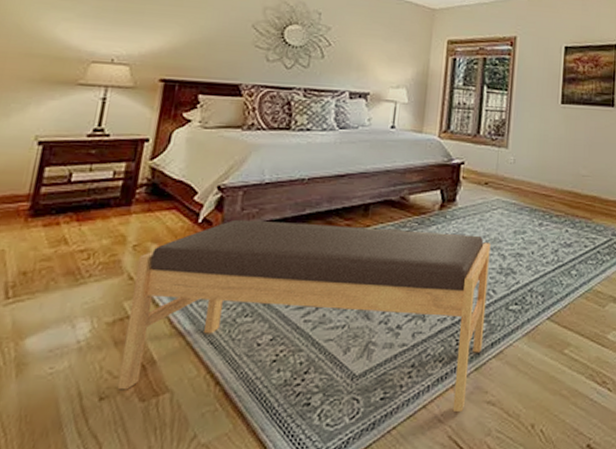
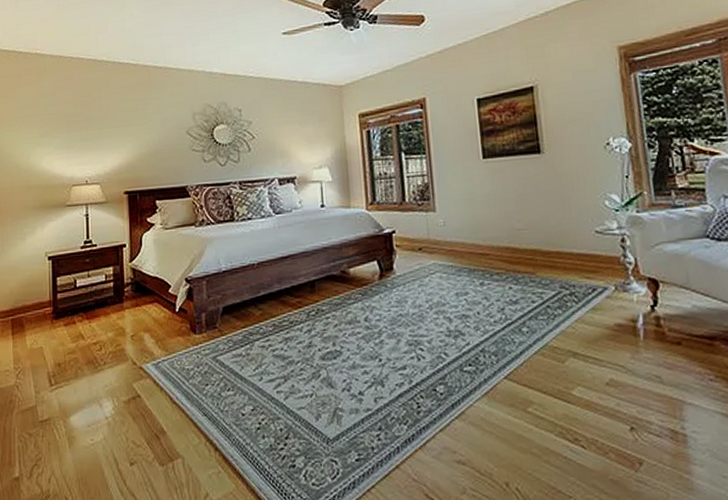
bench: present [117,219,491,413] -> none [137,300,444,472]

